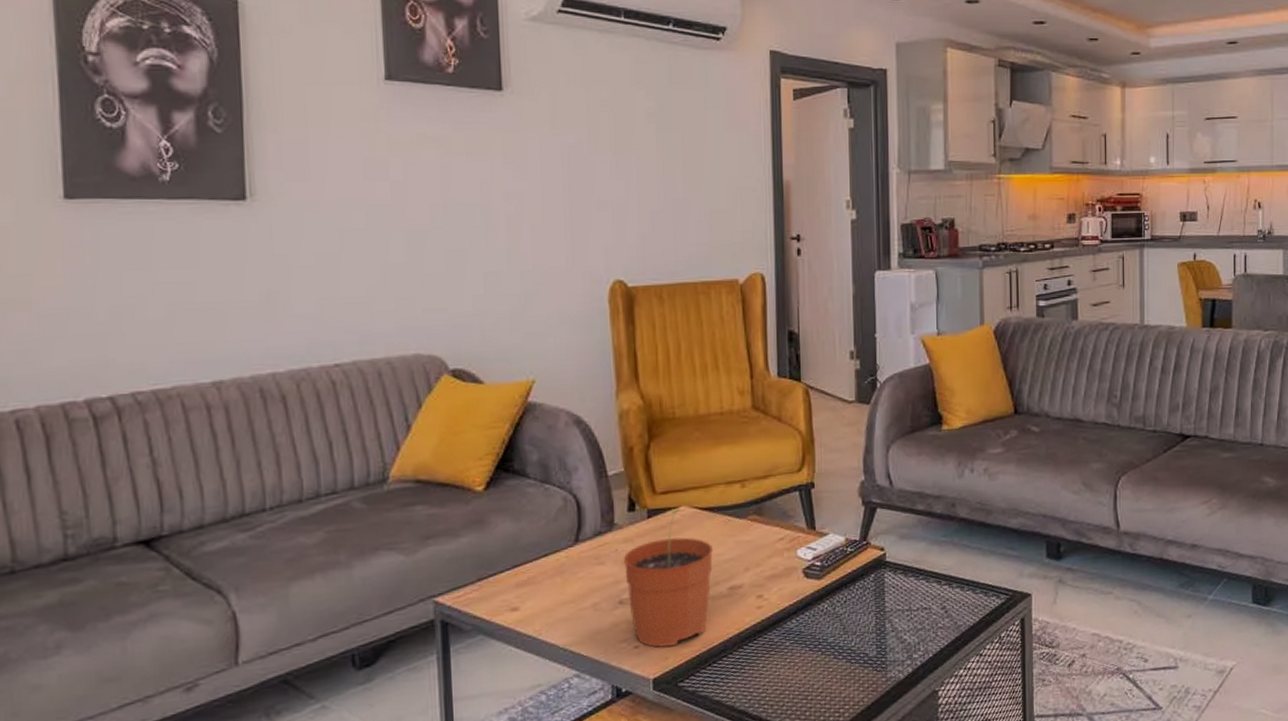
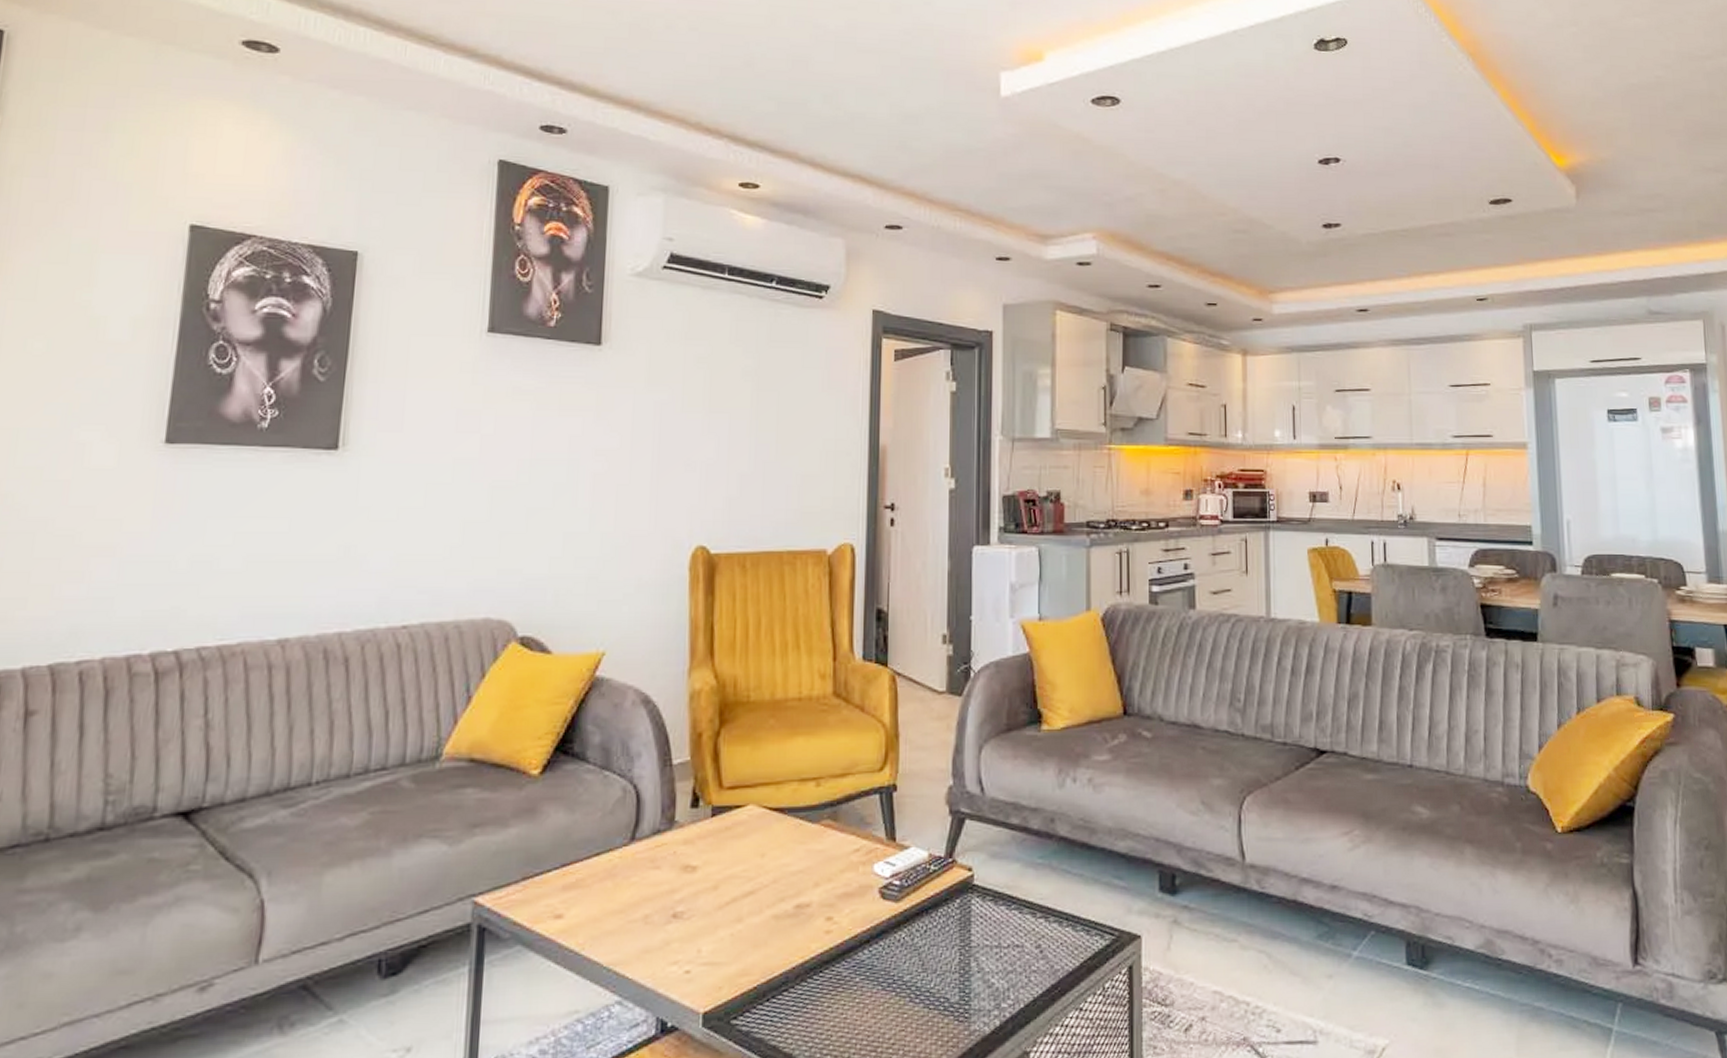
plant pot: present [623,507,714,647] -> none [681,805,781,974]

